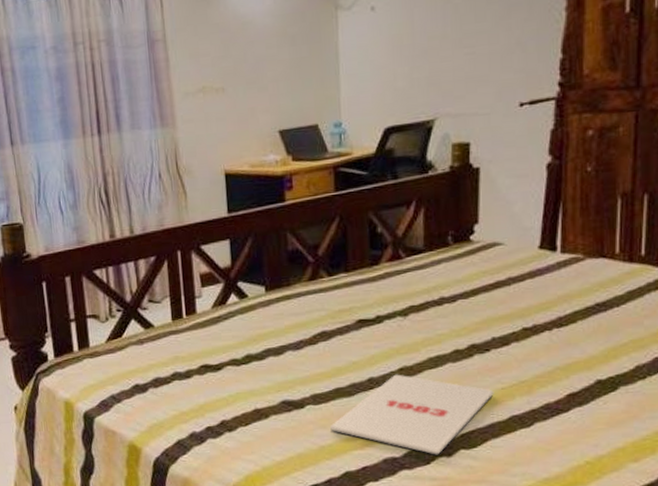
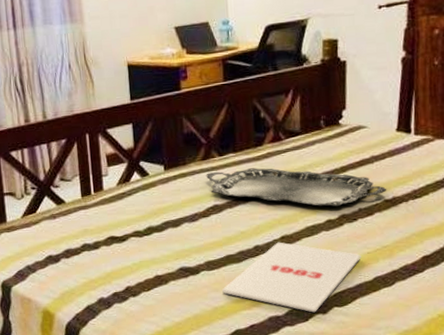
serving tray: none [313,290,527,335] -> present [206,168,387,206]

